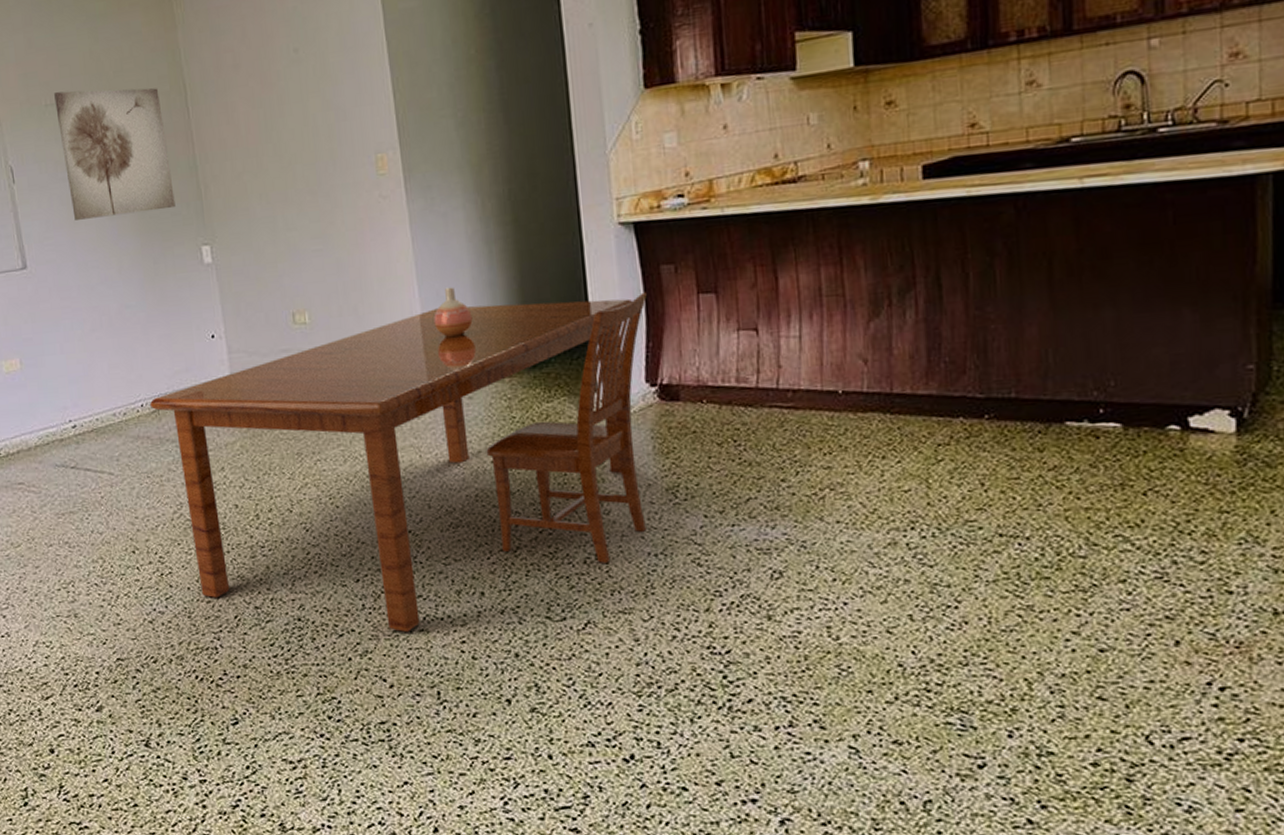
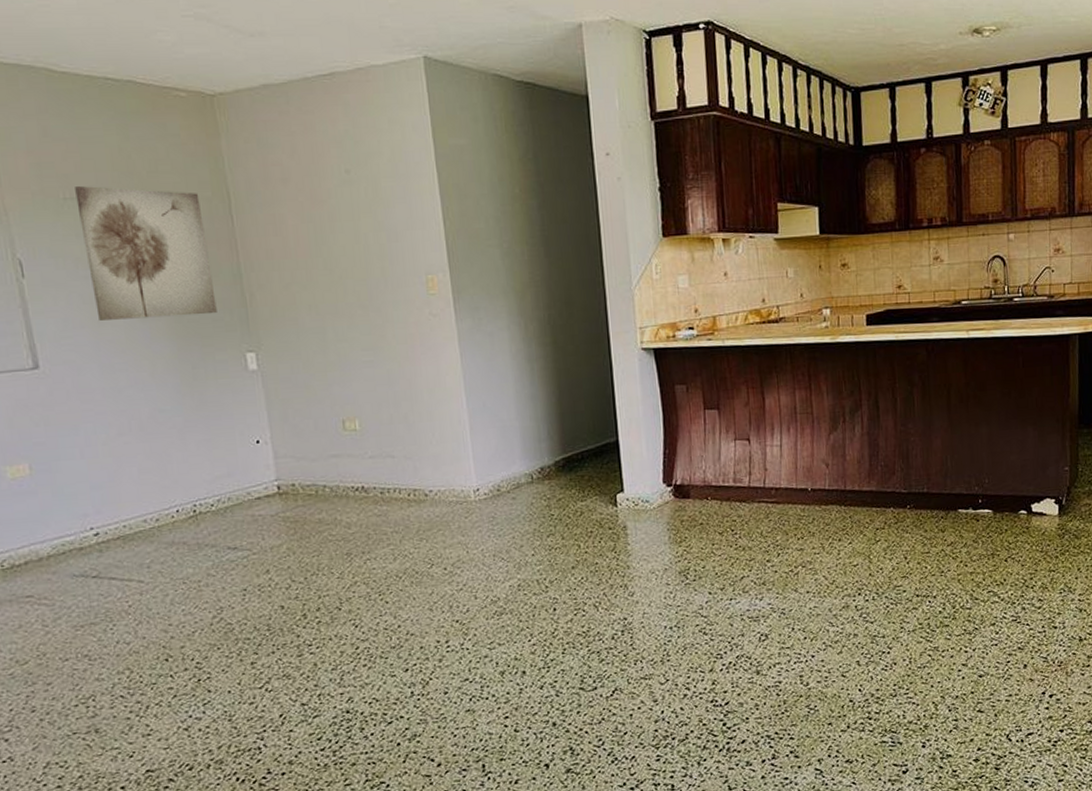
dining table: present [150,292,647,632] -> none [187,407,664,714]
vase: present [433,287,473,338] -> none [480,399,516,445]

